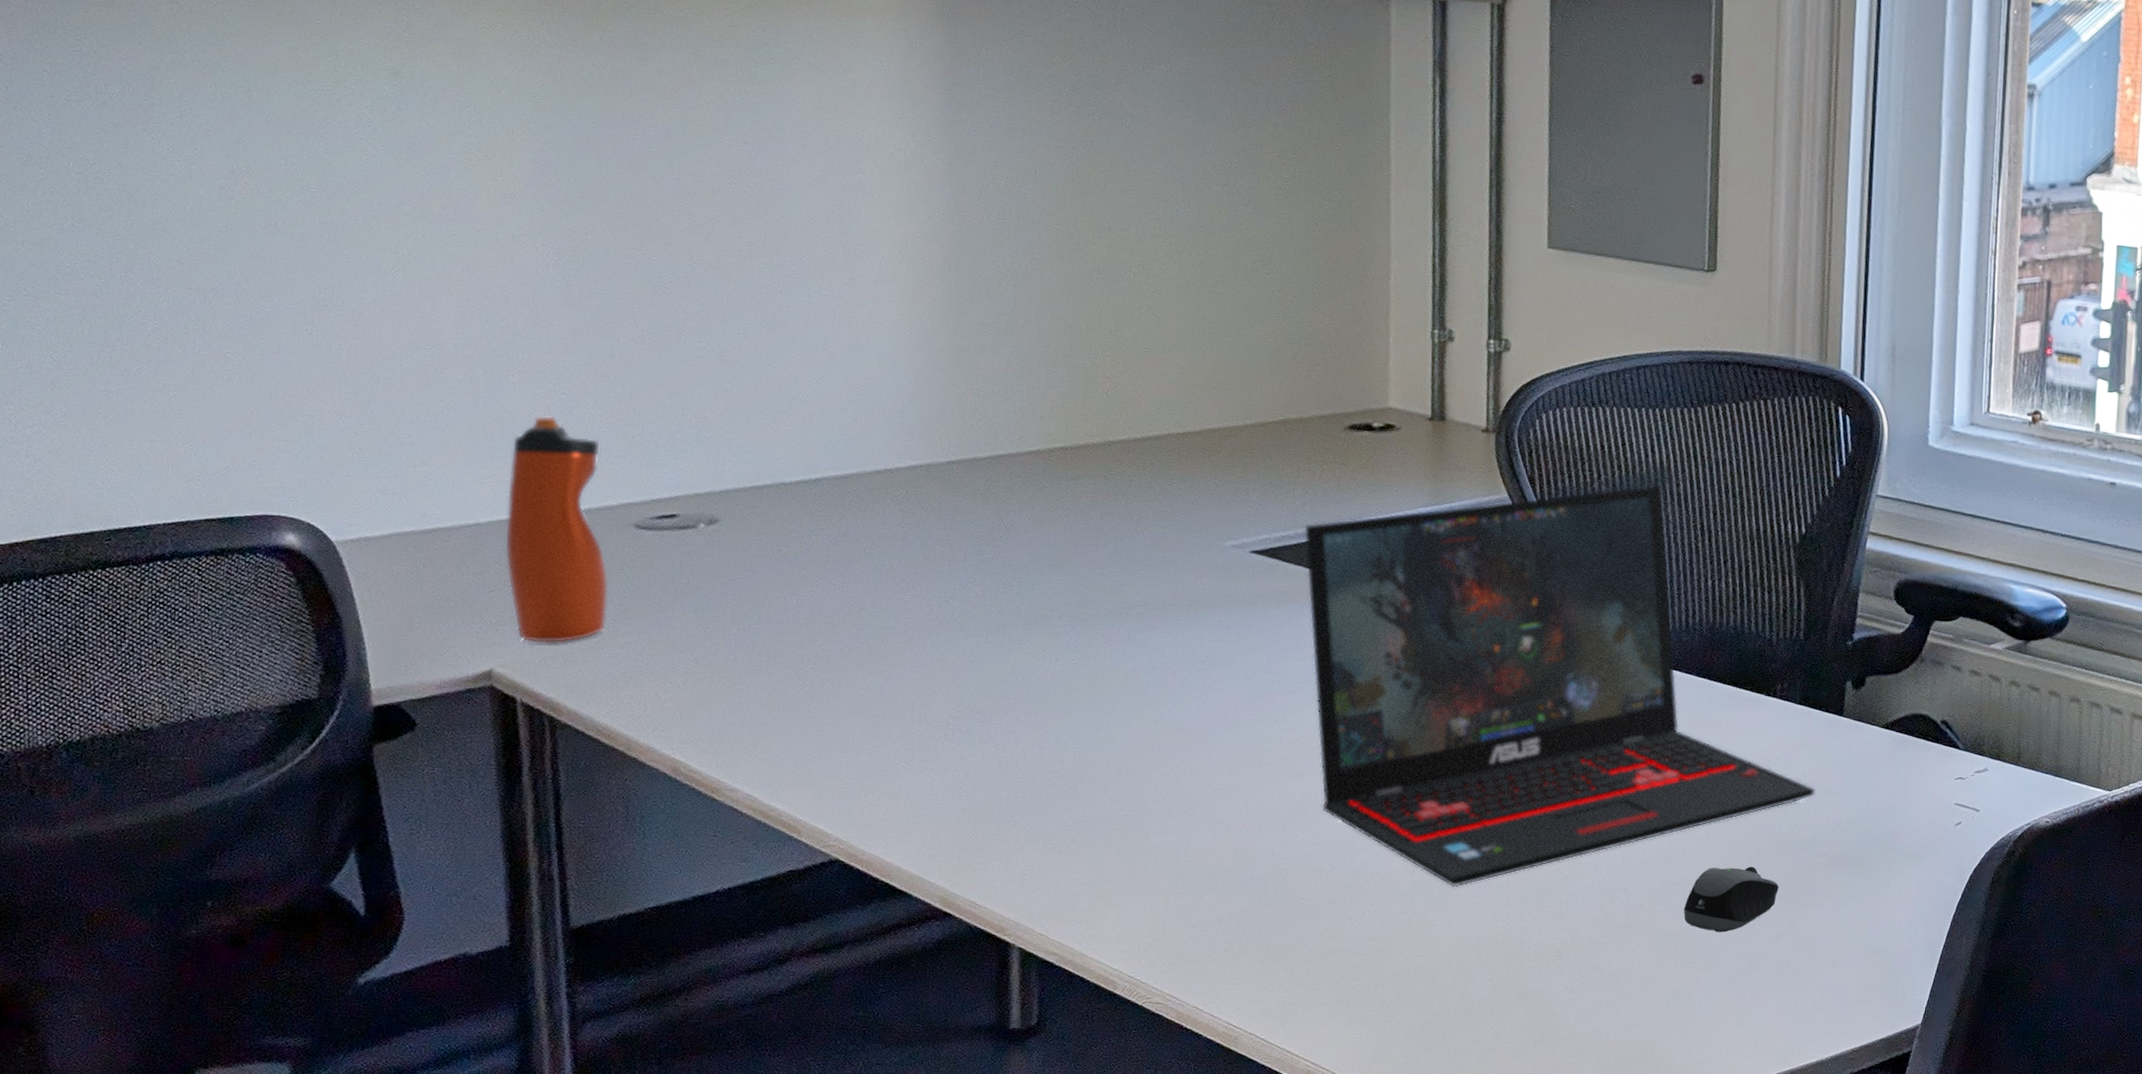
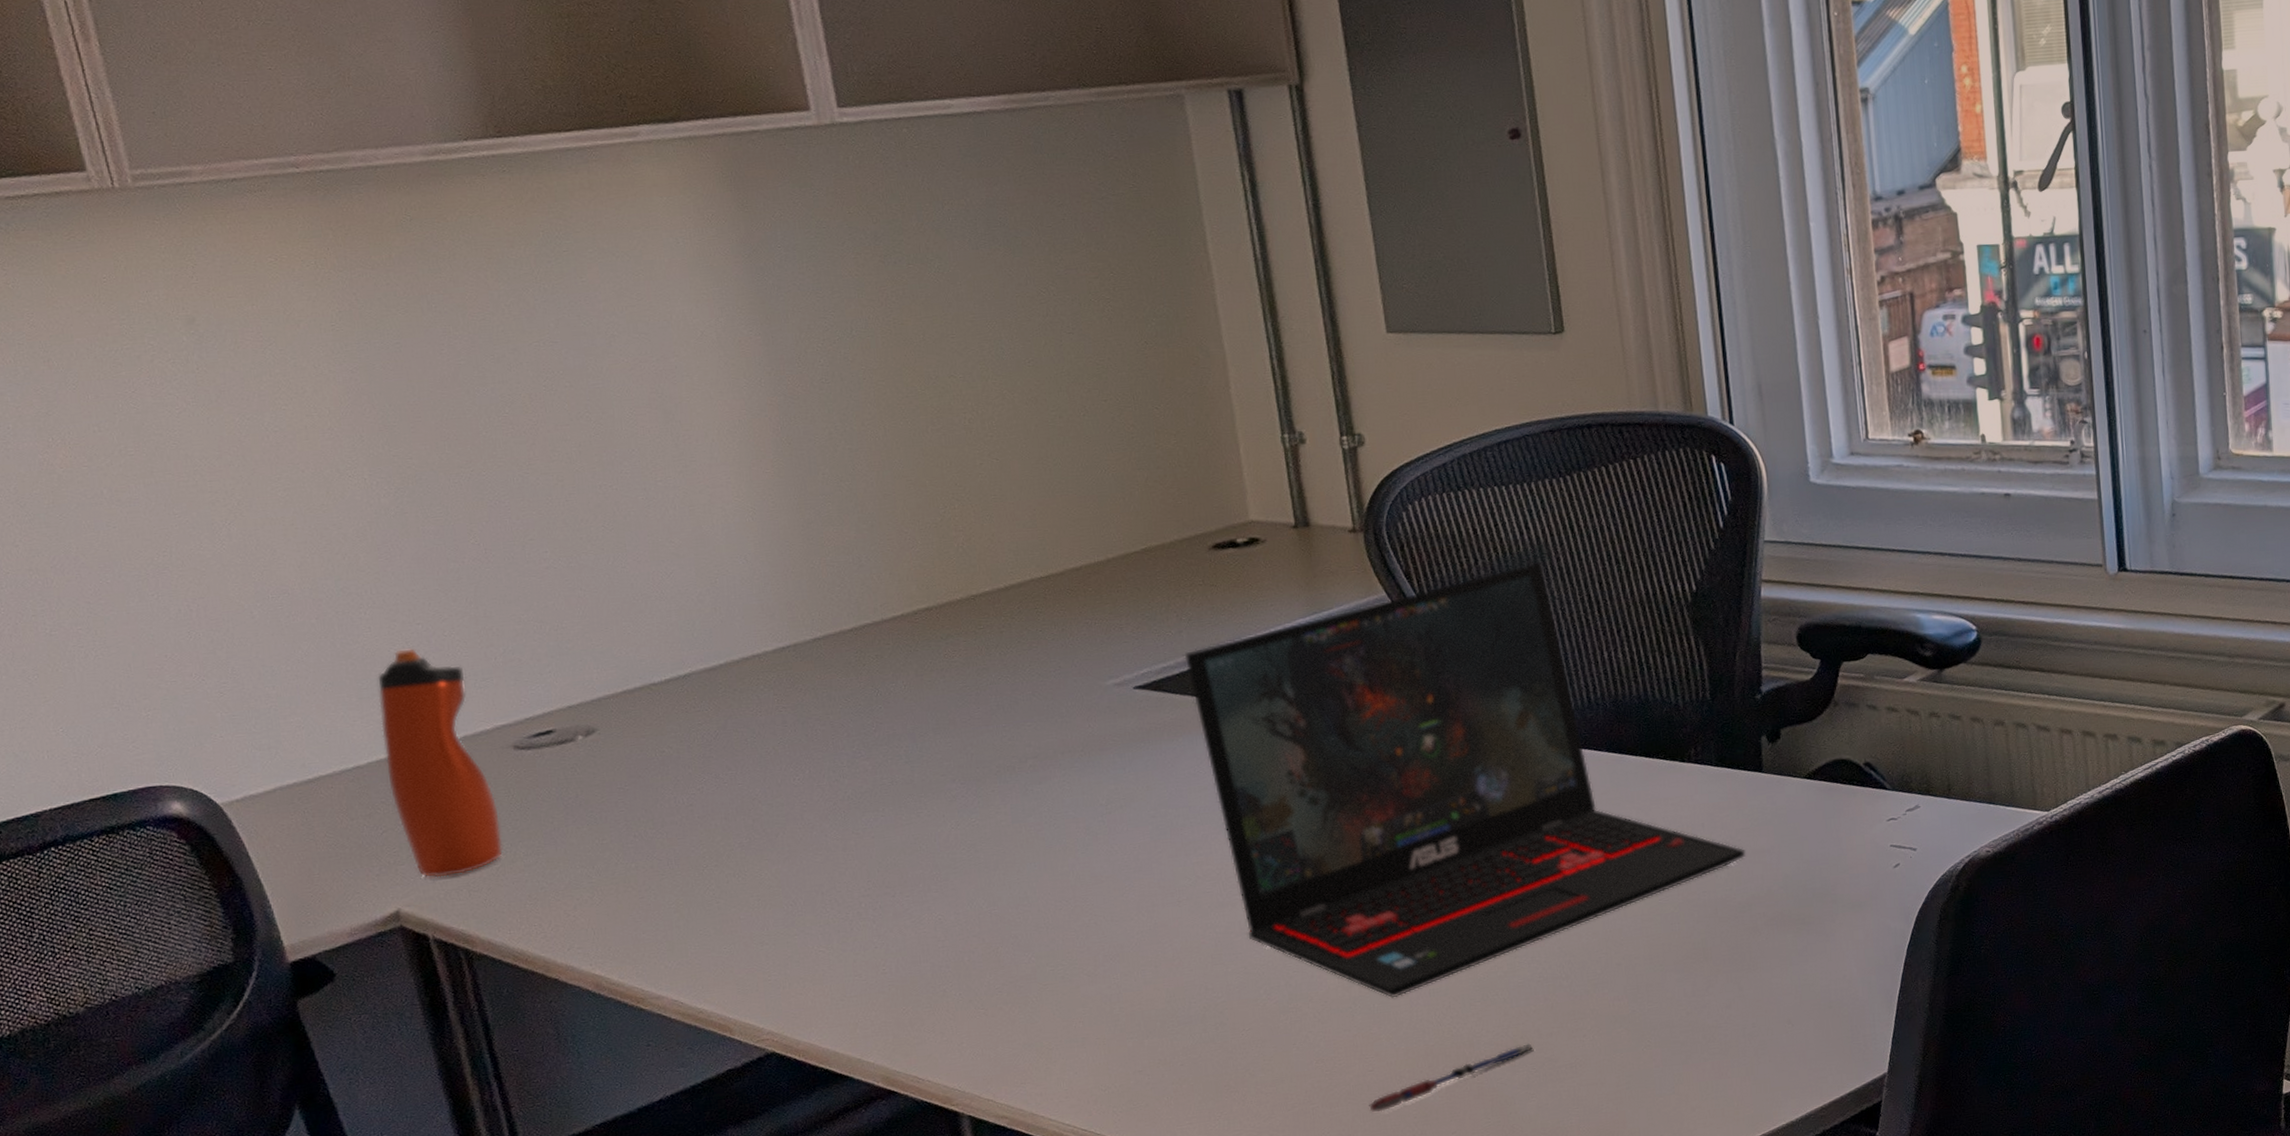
pen: none [1412,949,1583,998] -> present [1368,1043,1534,1112]
computer mouse: present [1684,866,1779,933] -> none [1629,937,1723,1008]

